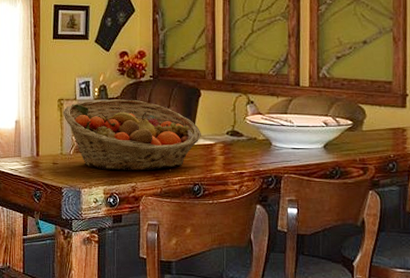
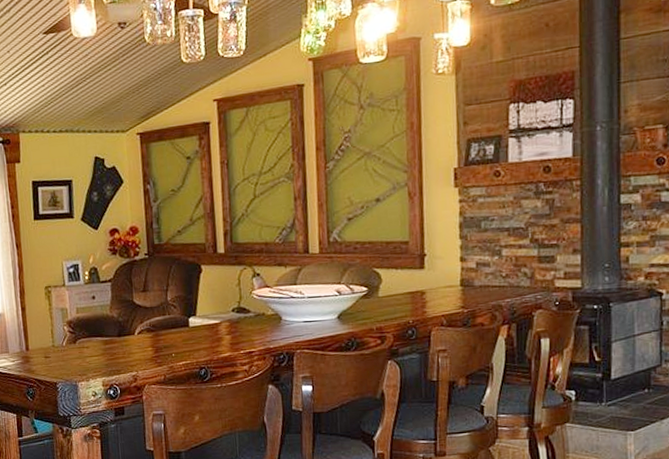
fruit basket: present [63,99,201,171] -> none [51,281,205,360]

